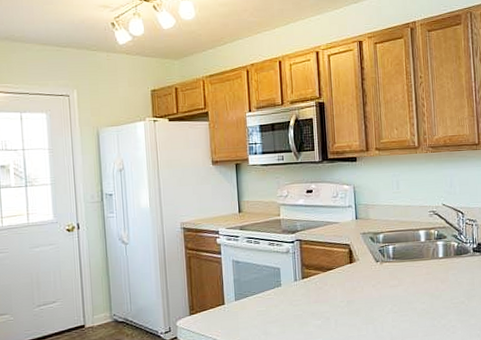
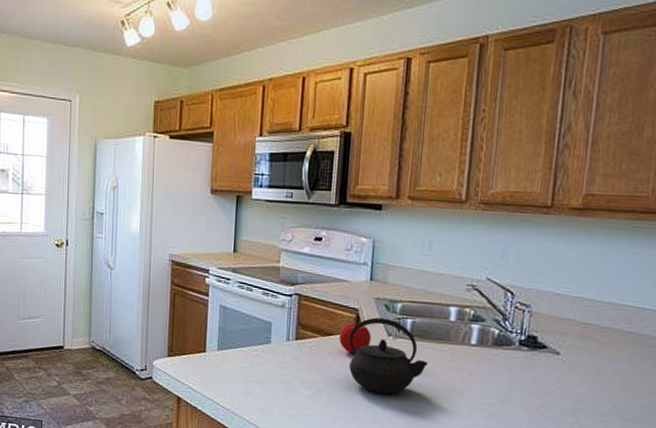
fruit: none [338,254,363,282] -> present [339,321,371,354]
kettle: none [345,248,410,311] -> present [349,317,428,395]

